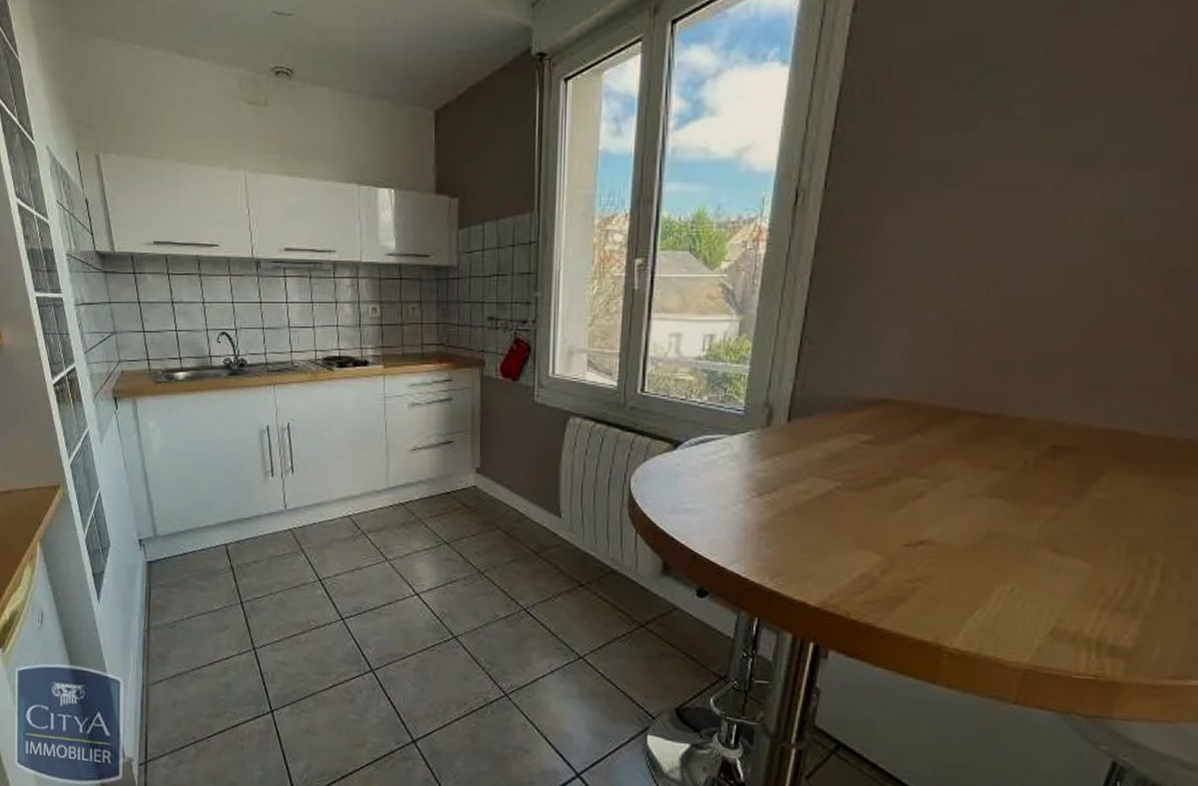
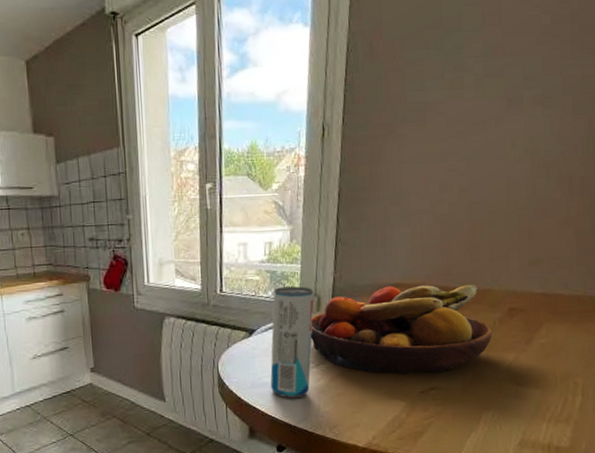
beverage can: none [696,392,765,534] -> present [270,286,314,399]
fruit bowl: none [755,401,1022,523] -> present [311,285,492,374]

